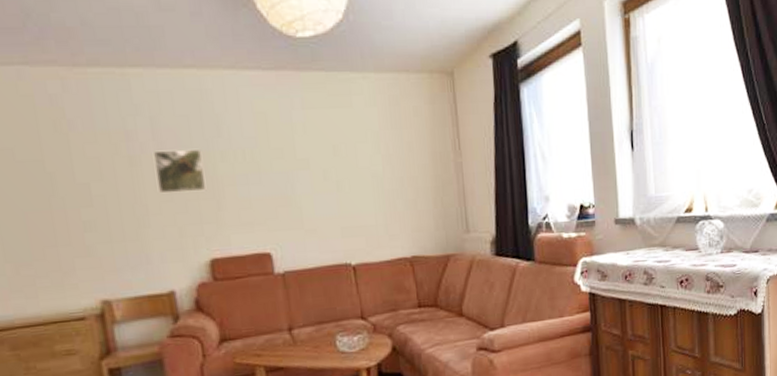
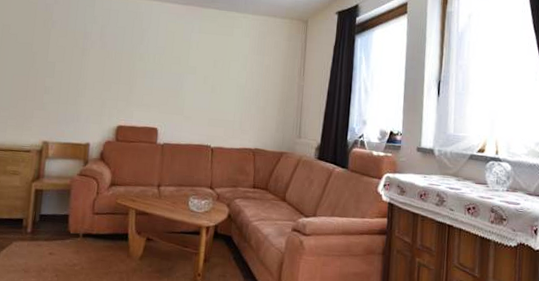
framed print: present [152,149,207,194] -> none [96,47,128,79]

